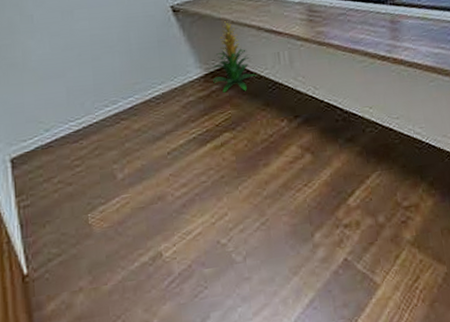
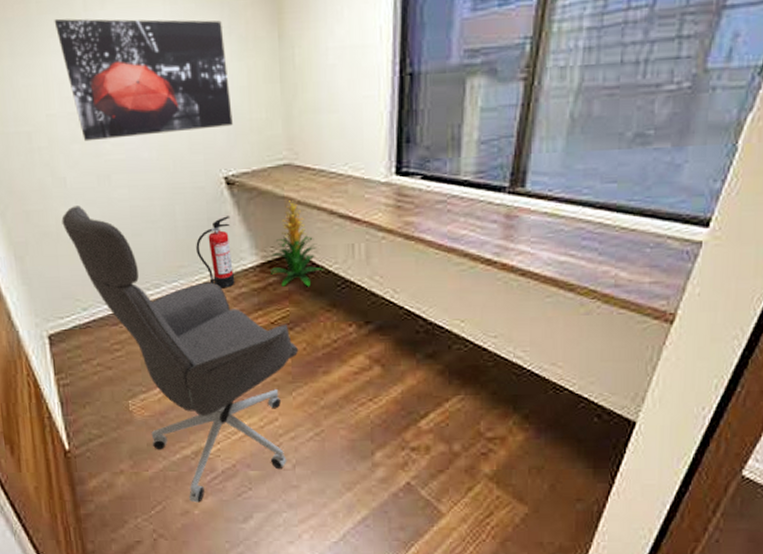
office chair: none [28,38,242,311] -> present [61,206,299,503]
fire extinguisher: none [148,37,184,99] -> present [196,216,235,289]

